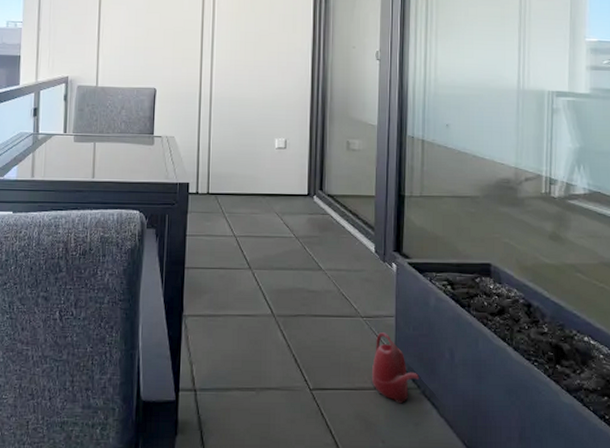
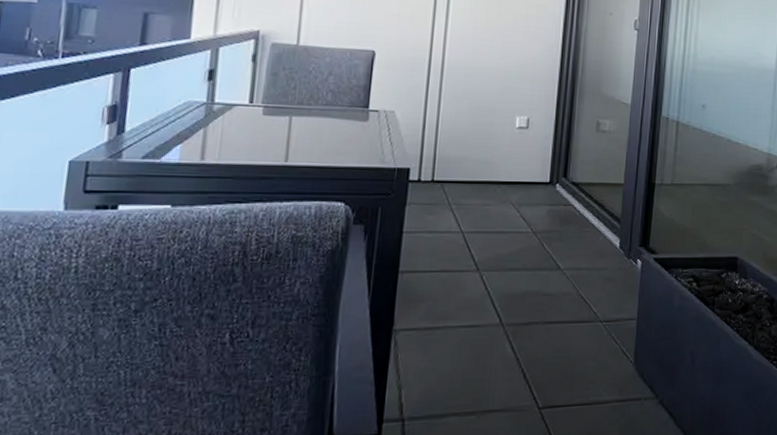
watering can: present [371,332,419,404] -> none [607,338,657,417]

